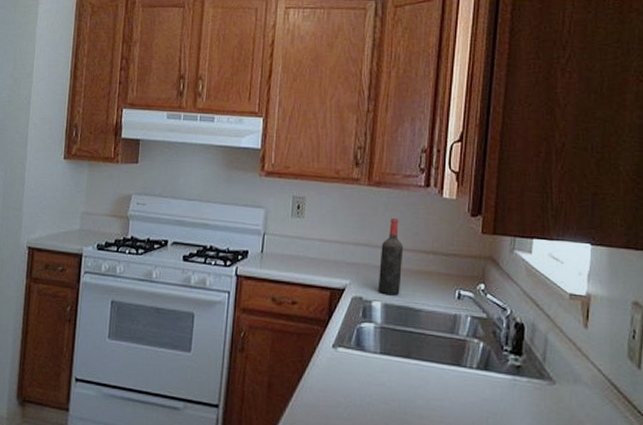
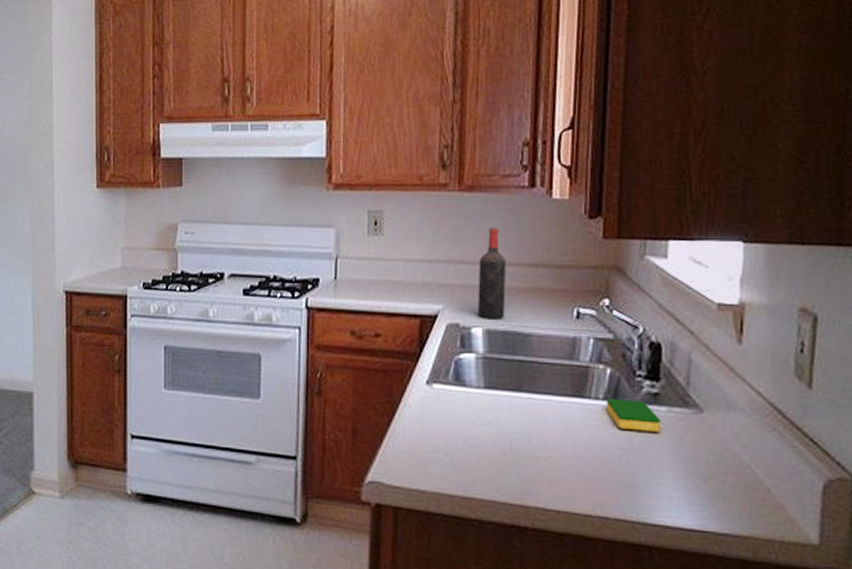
dish sponge: none [478,369,522,399] -> present [605,399,662,432]

